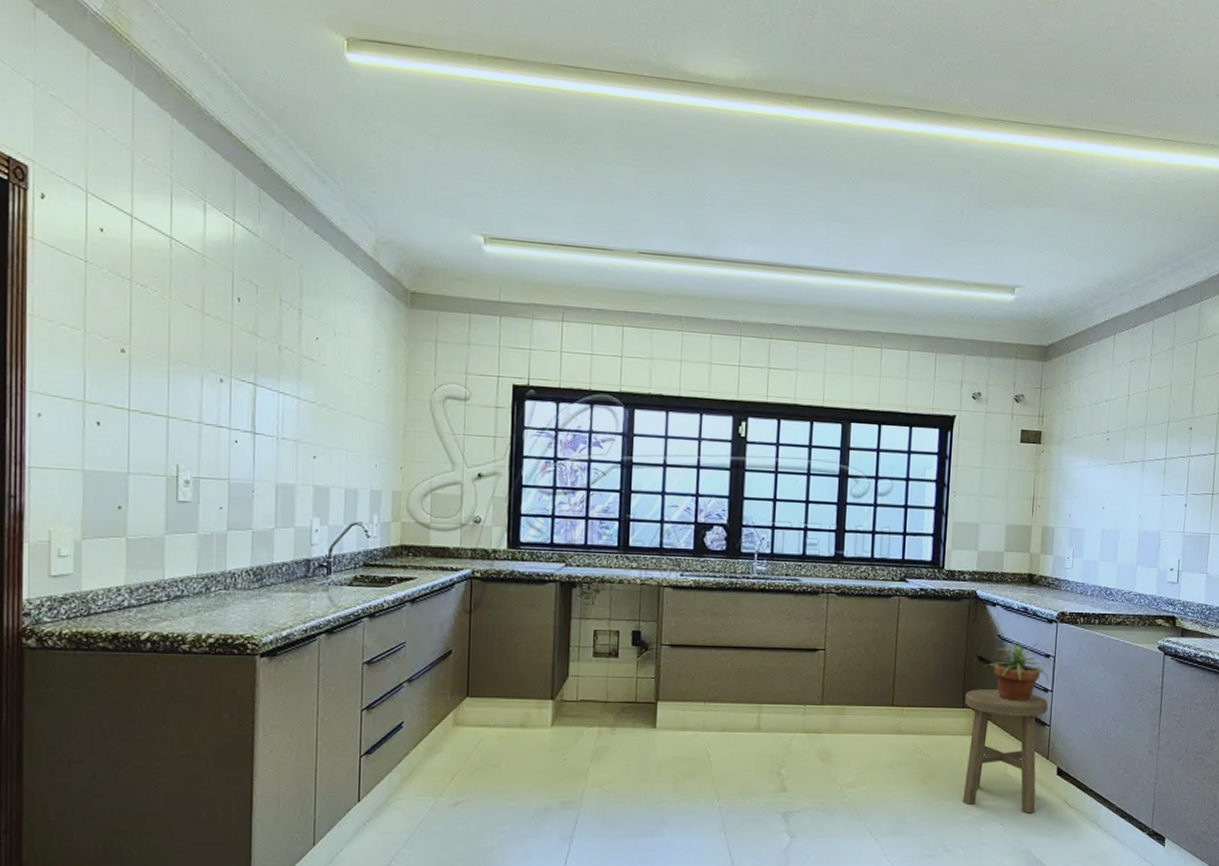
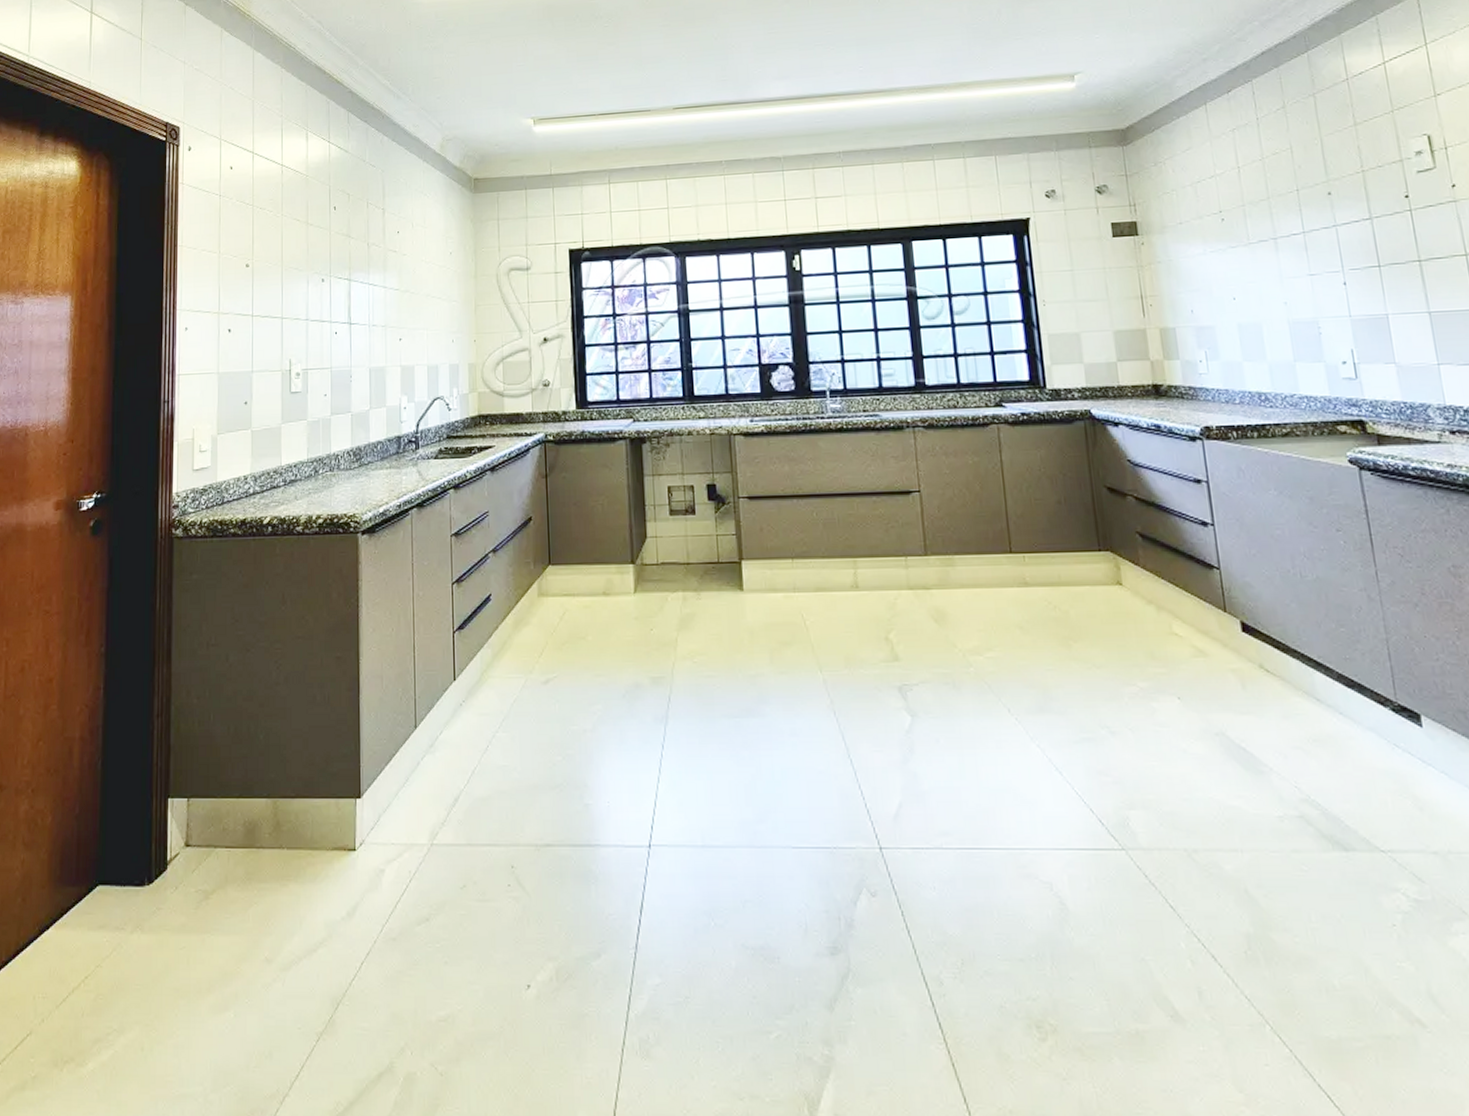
stool: present [963,689,1048,814] -> none [1100,526,1222,683]
potted plant: present [983,642,1055,702] -> none [1116,466,1211,540]

